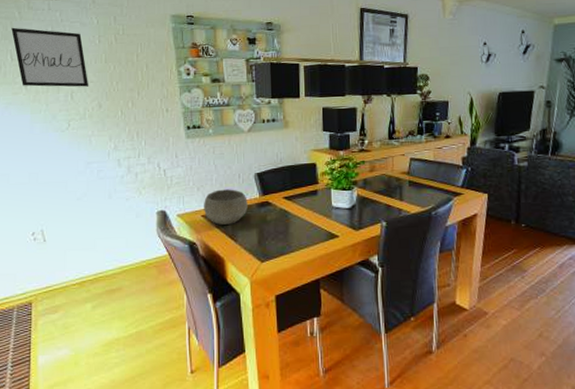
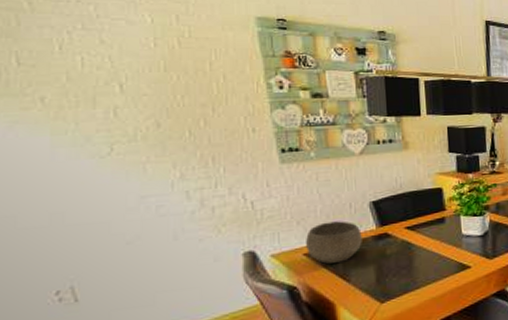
wall art: present [11,27,89,87] -> none [17,22,142,102]

